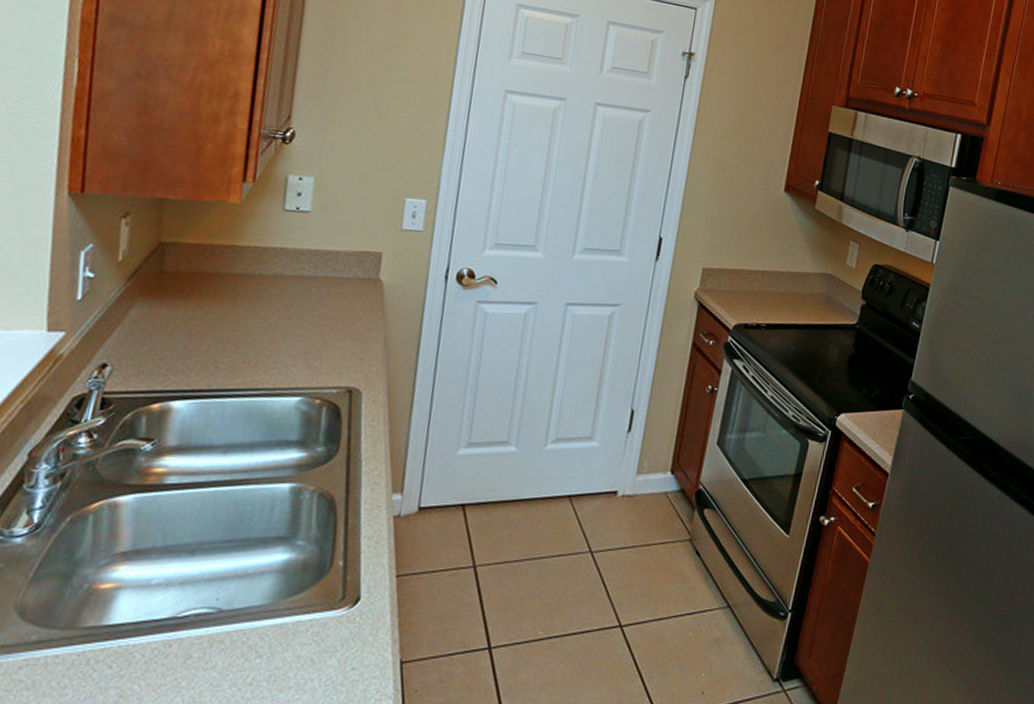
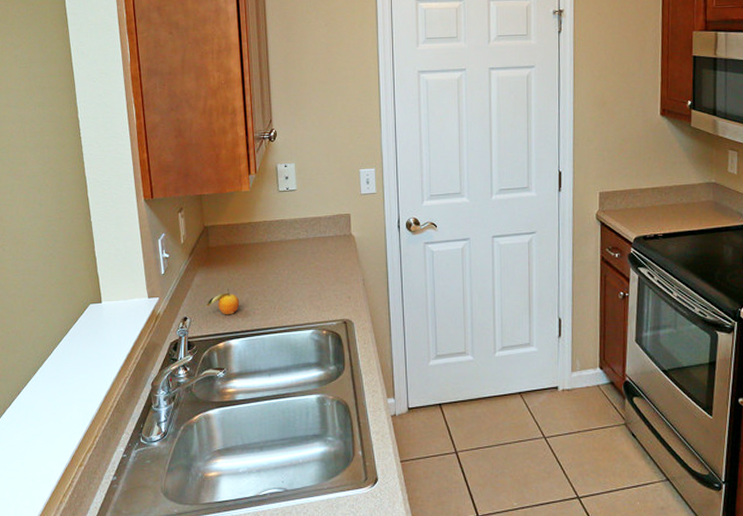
fruit: none [141,329,197,367] -> present [206,288,240,315]

